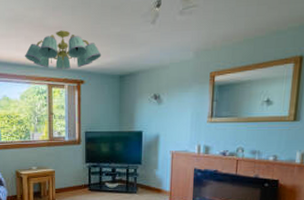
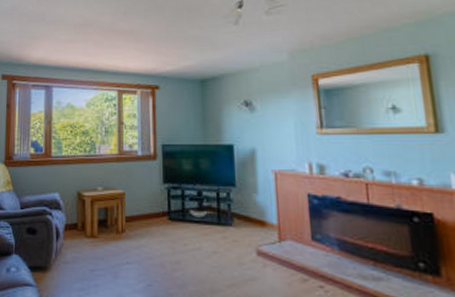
chandelier: present [24,30,102,70] -> none [92,34,179,75]

